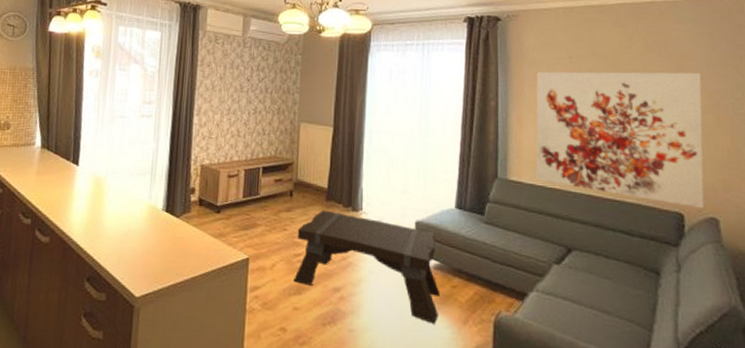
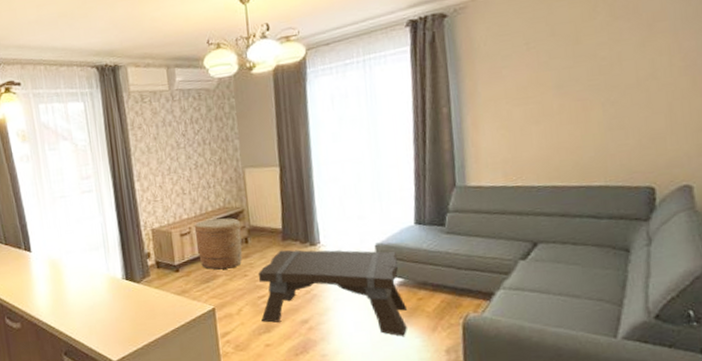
basket: none [242,166,289,220] -> present [194,218,243,270]
wall art: present [535,71,705,208] -> none [490,32,678,182]

